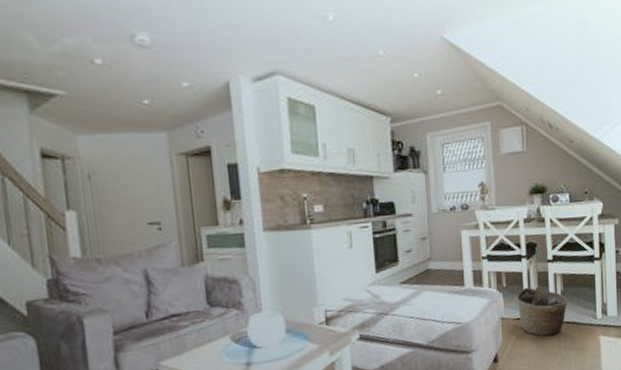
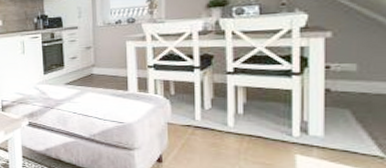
basket: present [516,287,568,336] -> none [186,96,252,145]

